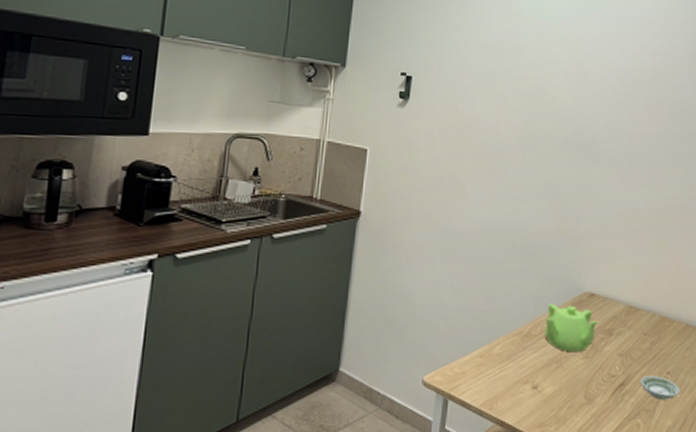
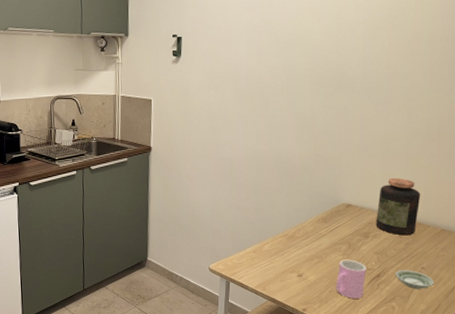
teapot: present [545,303,599,353] -> none [307,212,356,251]
cup: none [576,364,610,416] -> present [336,259,366,299]
jar: none [620,262,666,333] -> present [376,177,421,236]

